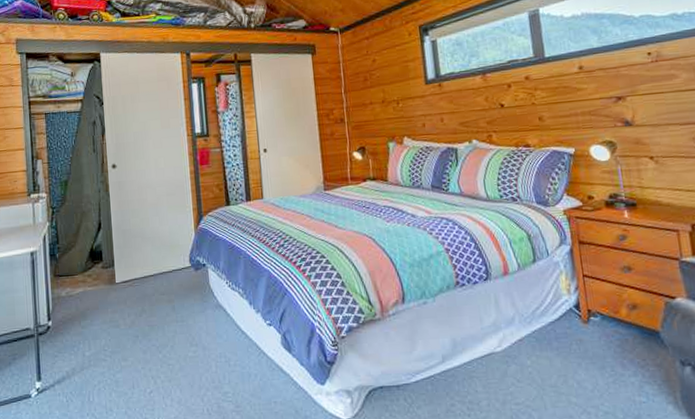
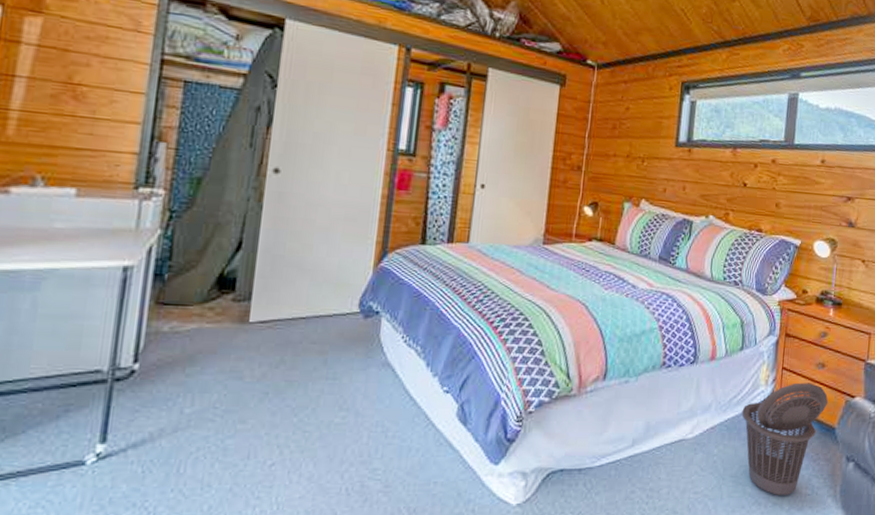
laundry basket: none [548,287,645,404] -> present [741,382,828,495]

